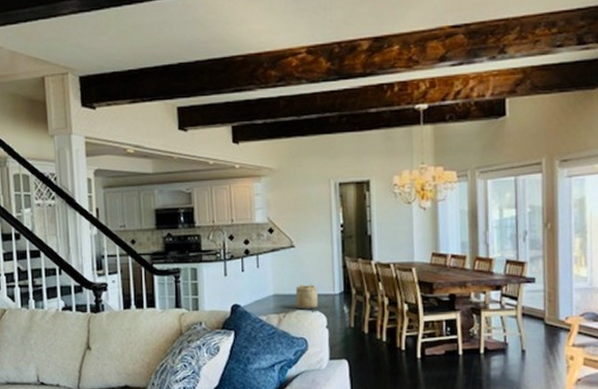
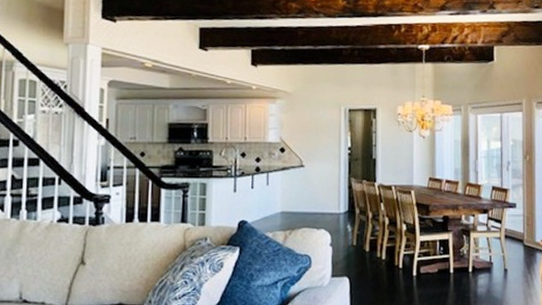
basket: present [296,283,319,310] -> none [303,201,324,227]

